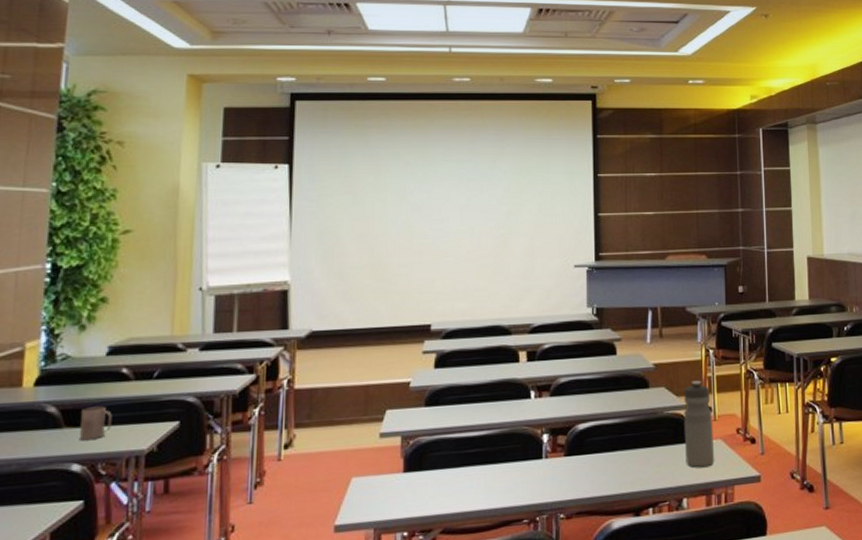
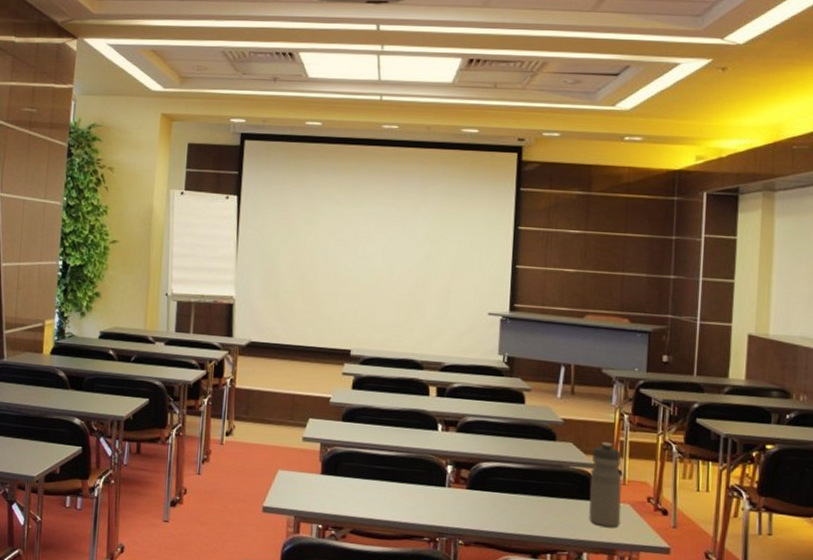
mug: present [78,406,112,441] -> none [79,376,102,403]

